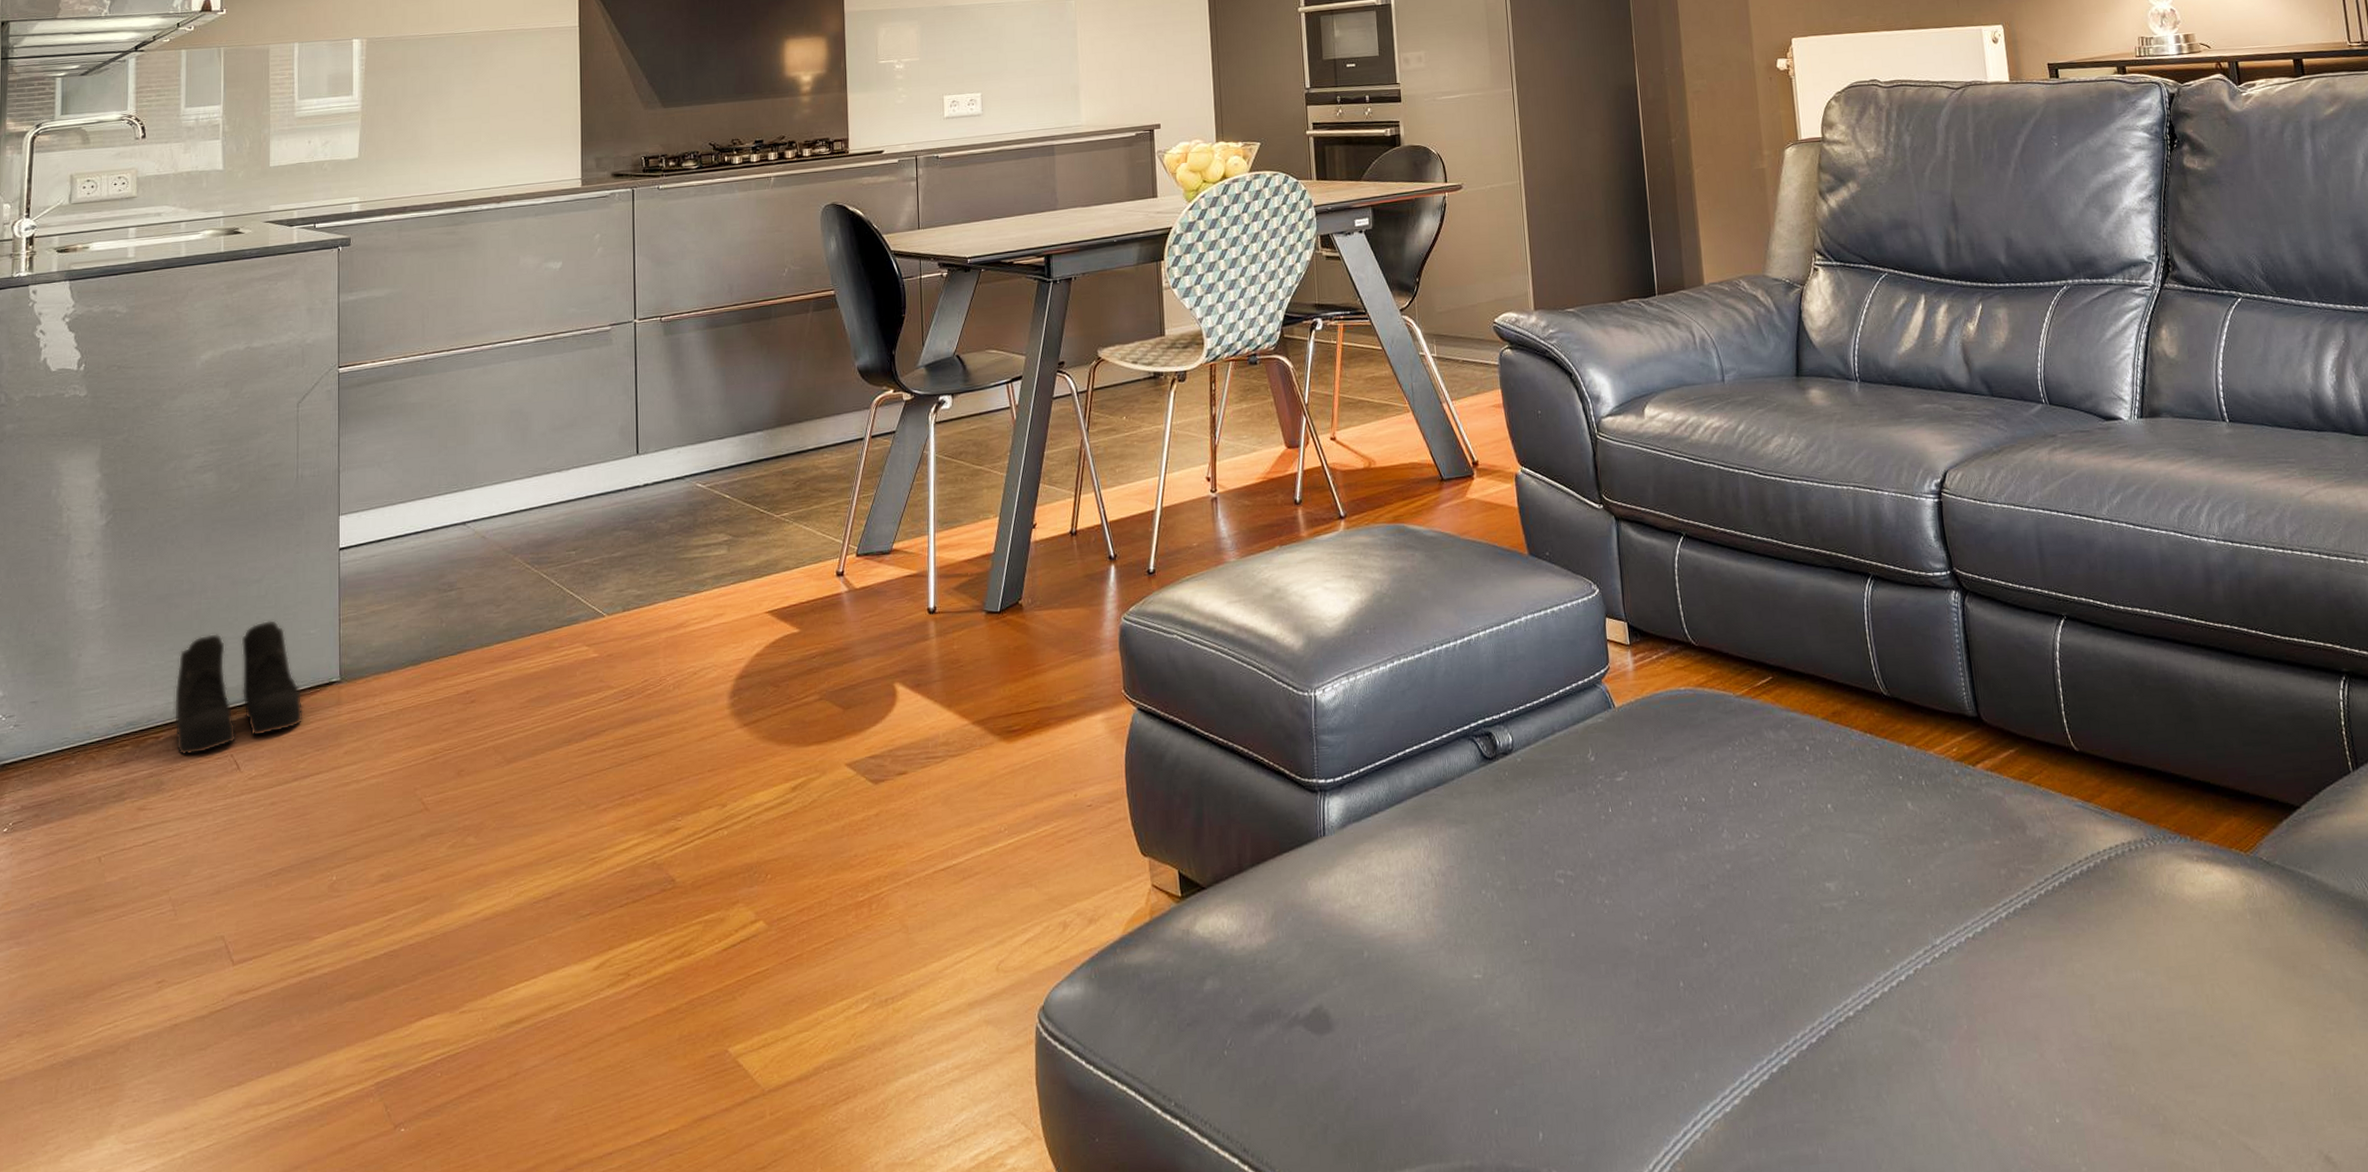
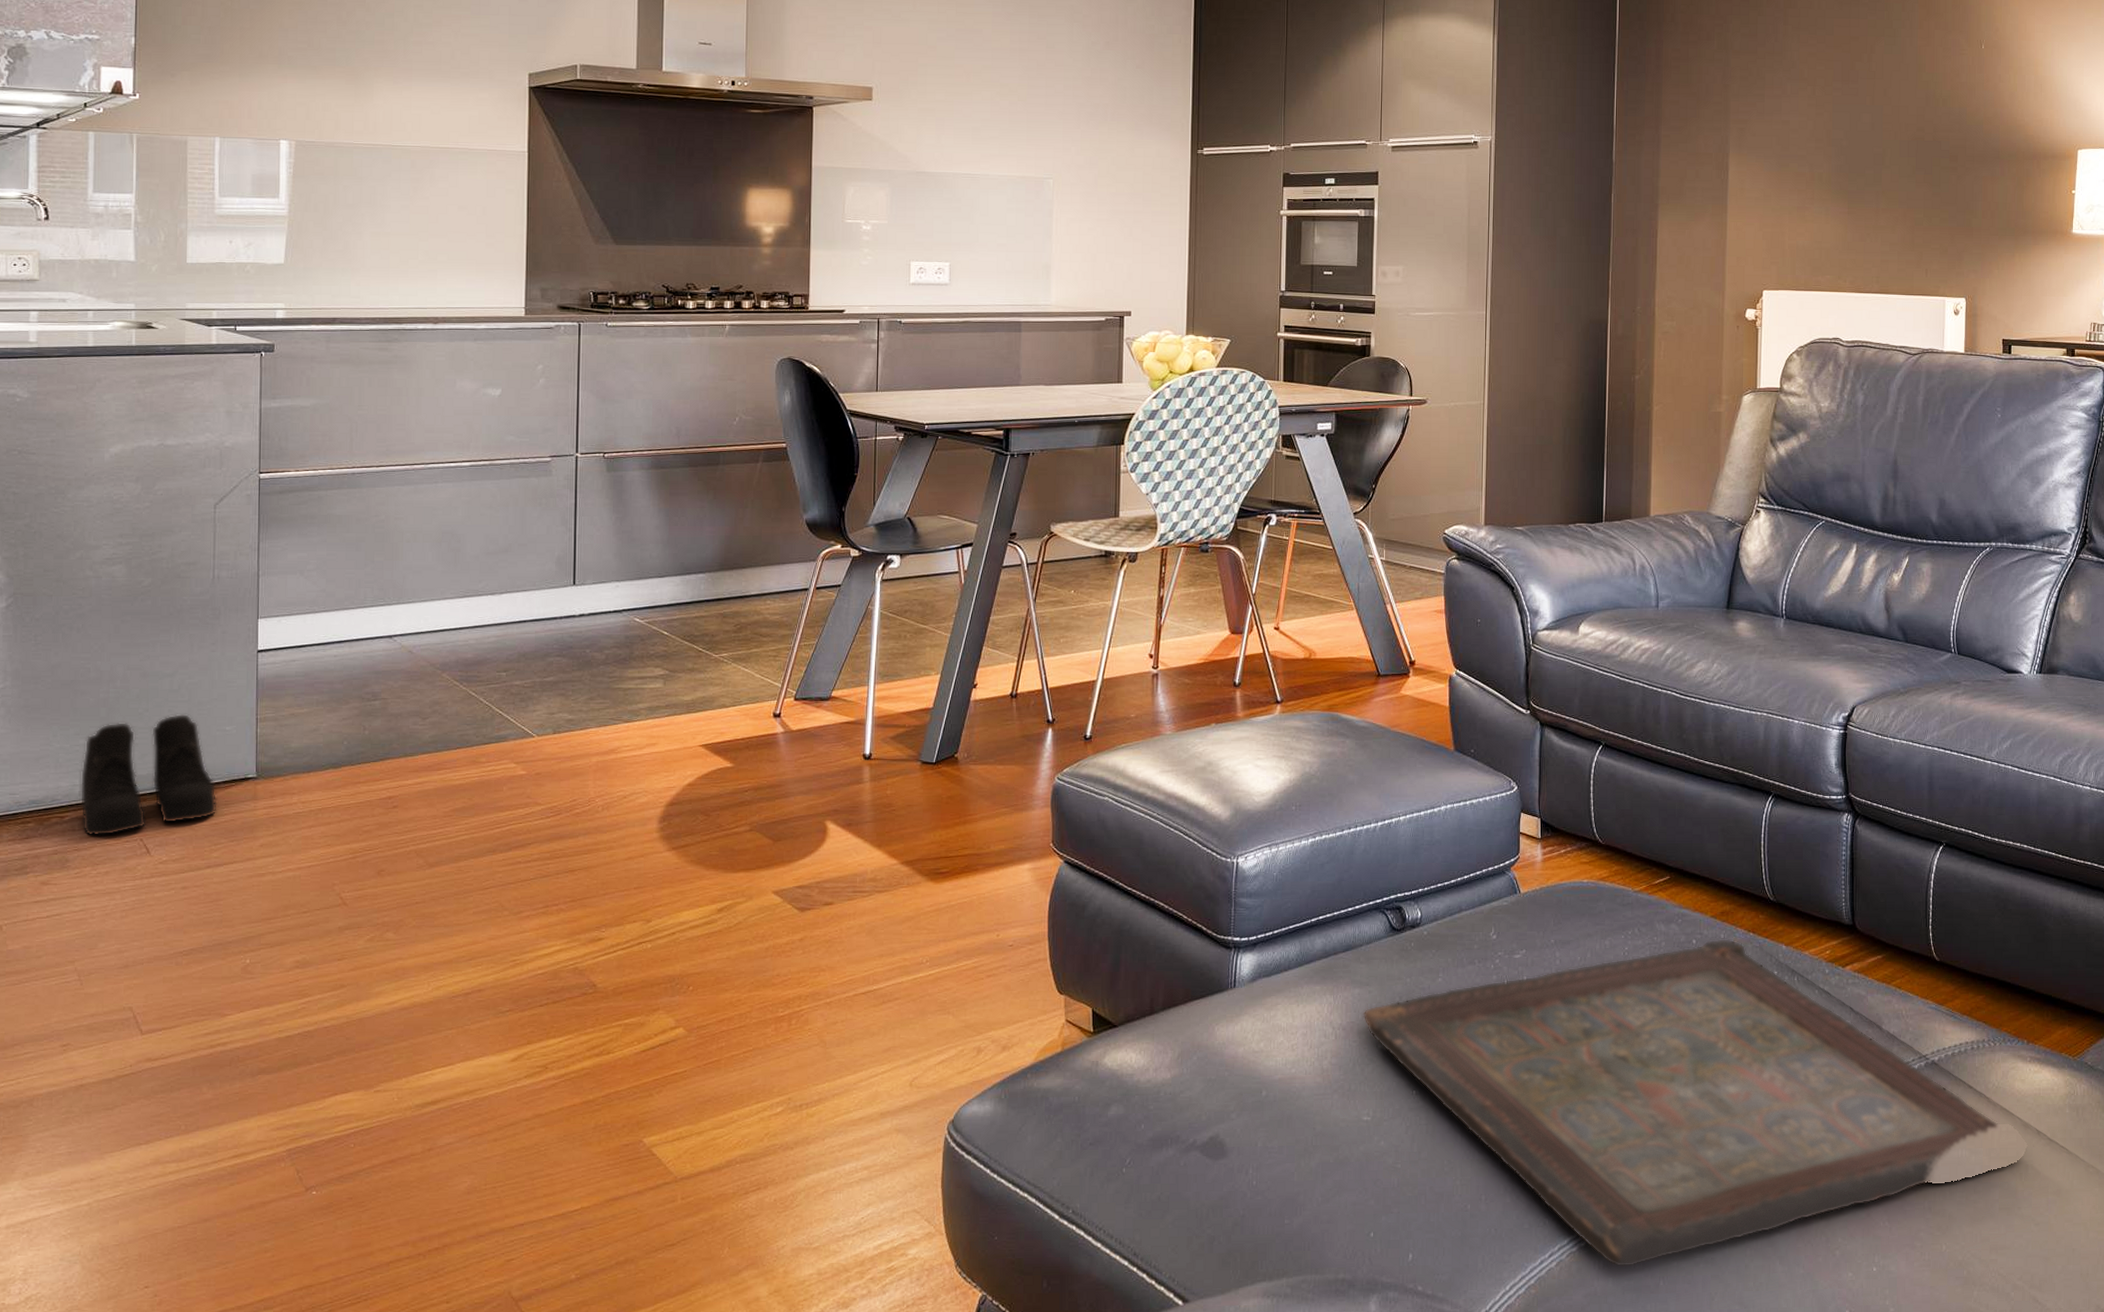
serving tray: none [1462,742,2173,1135] -> present [1363,939,1998,1268]

